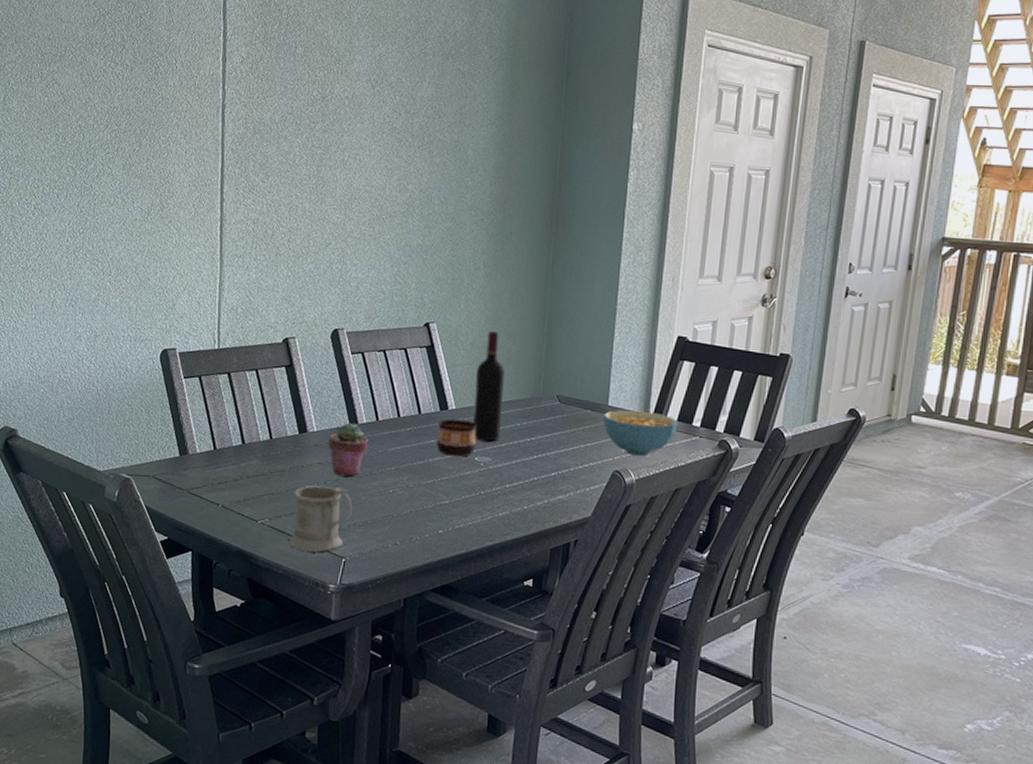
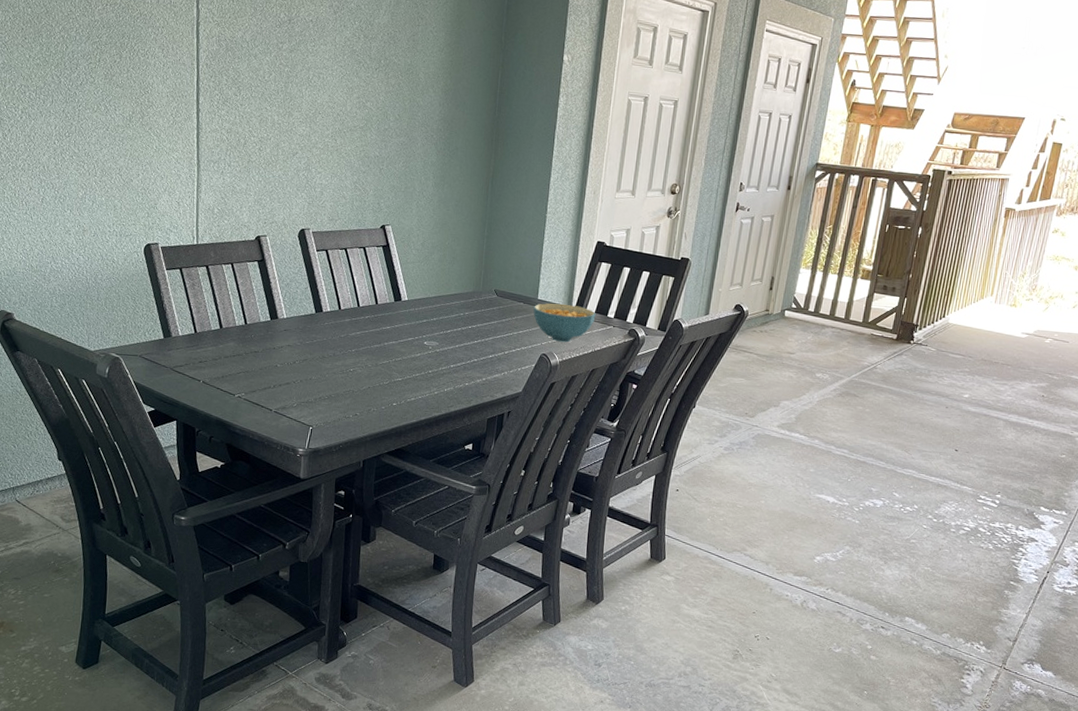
mug: present [289,486,352,552] -> none [263,365,318,421]
potted succulent: present [328,422,368,477] -> none [296,311,332,357]
cup: present [437,419,477,457] -> none [391,309,426,342]
wine bottle: present [473,330,505,442] -> none [423,233,450,329]

